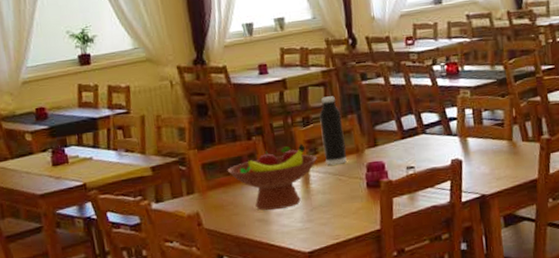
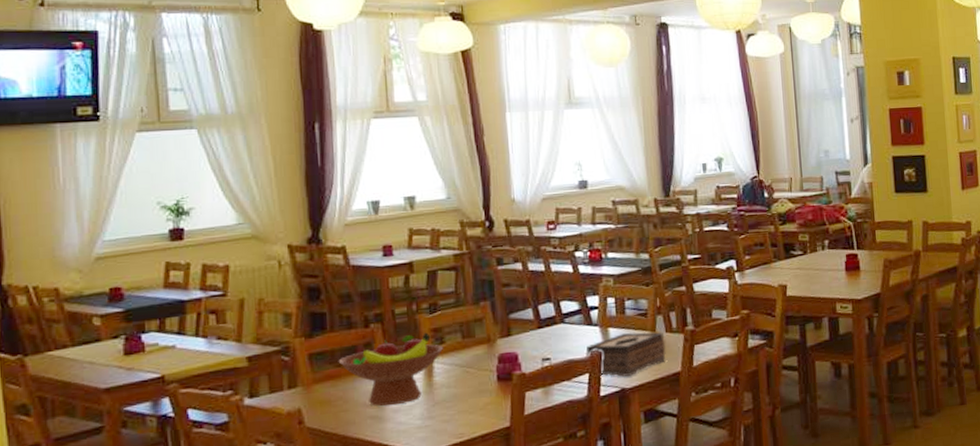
water bottle: present [319,96,347,165] -> none [448,281,477,356]
tissue box: none [447,141,523,184] -> present [586,332,666,377]

